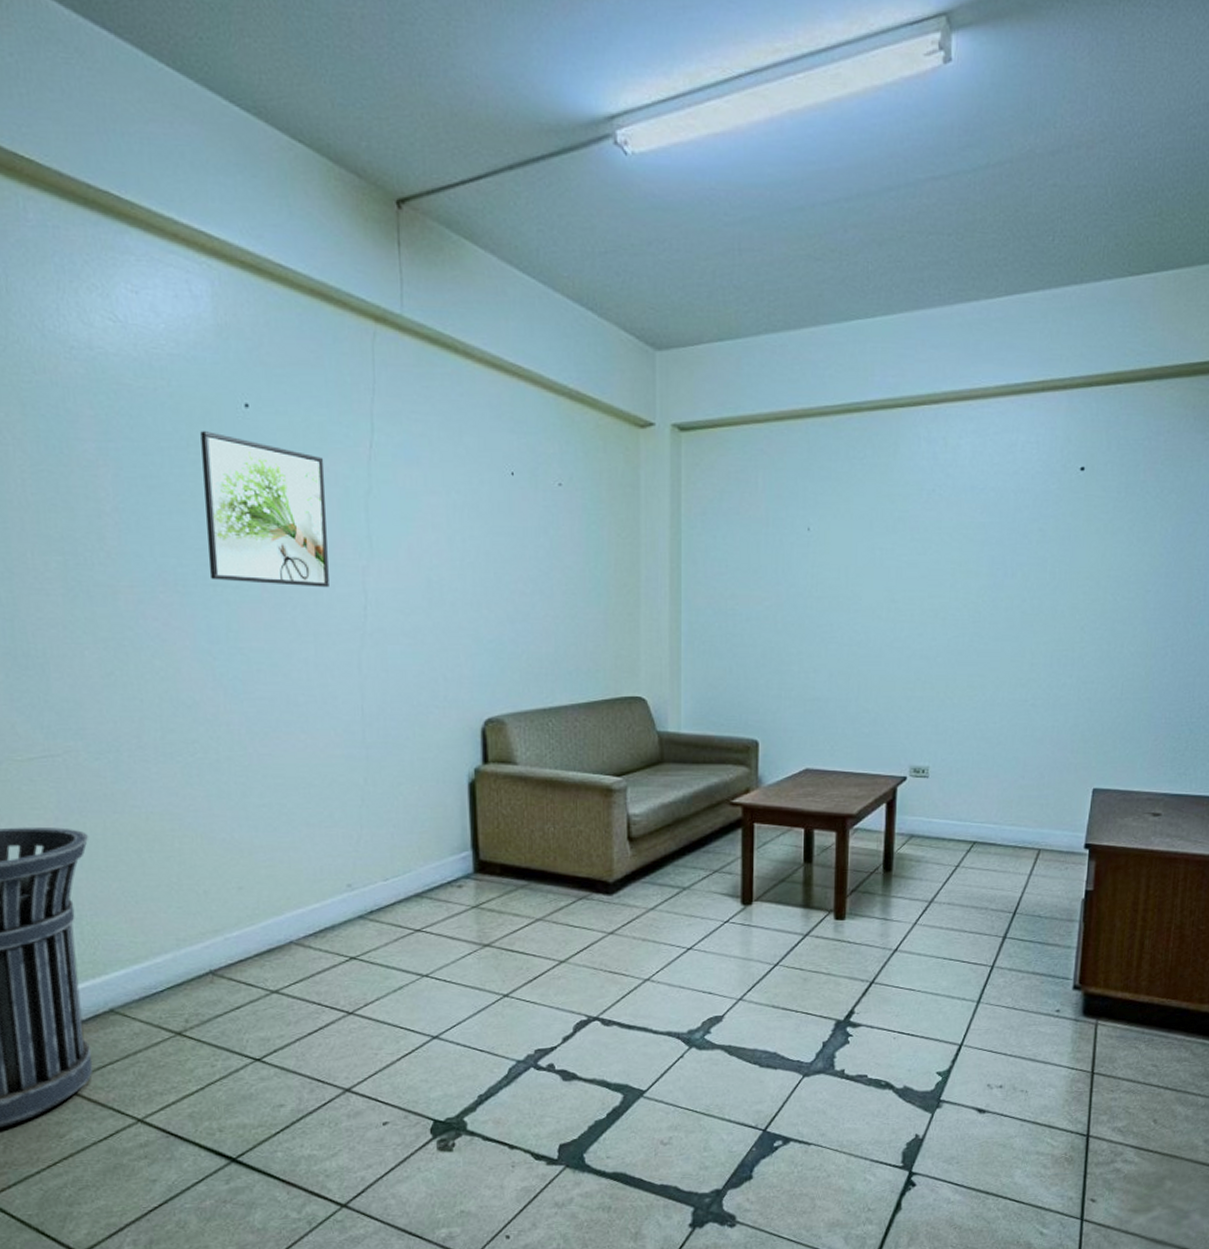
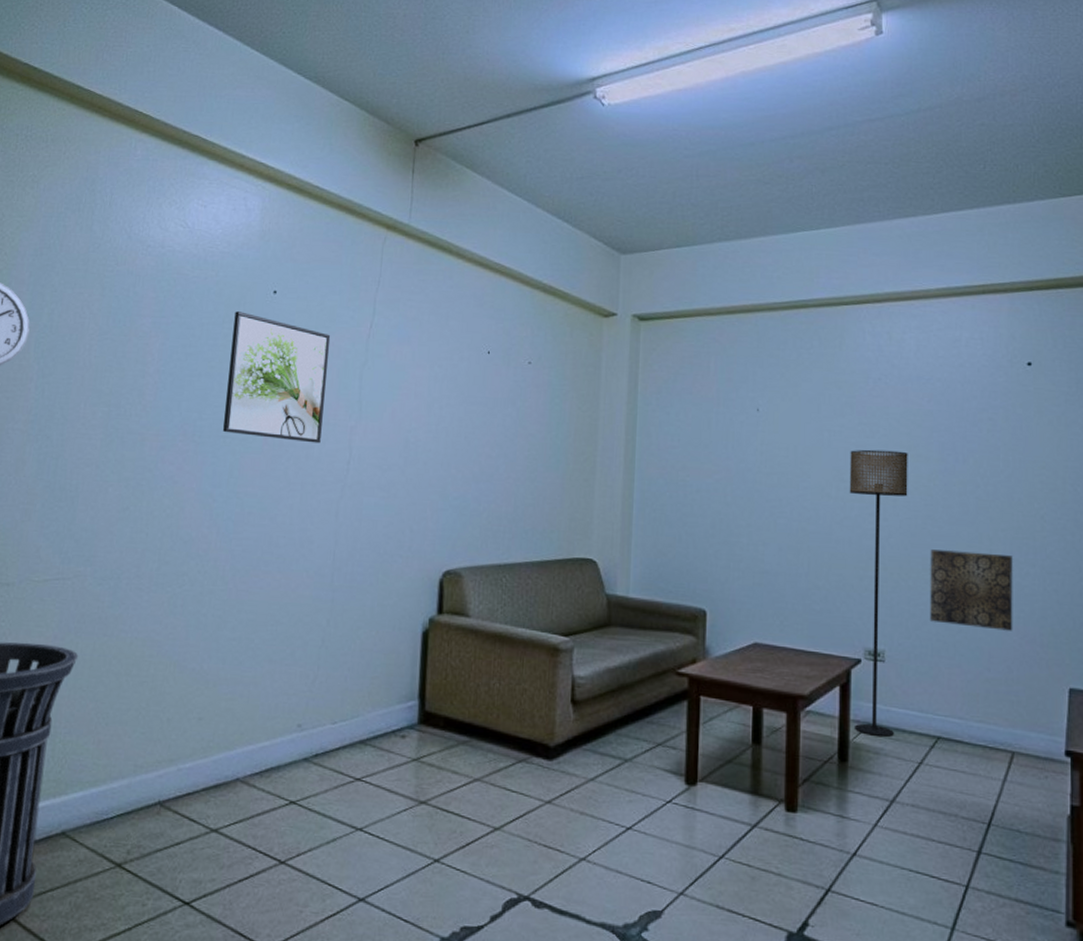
floor lamp: none [899,567,959,846] -> present [849,449,908,737]
wall art: none [972,666,1052,740] -> present [930,549,1013,631]

